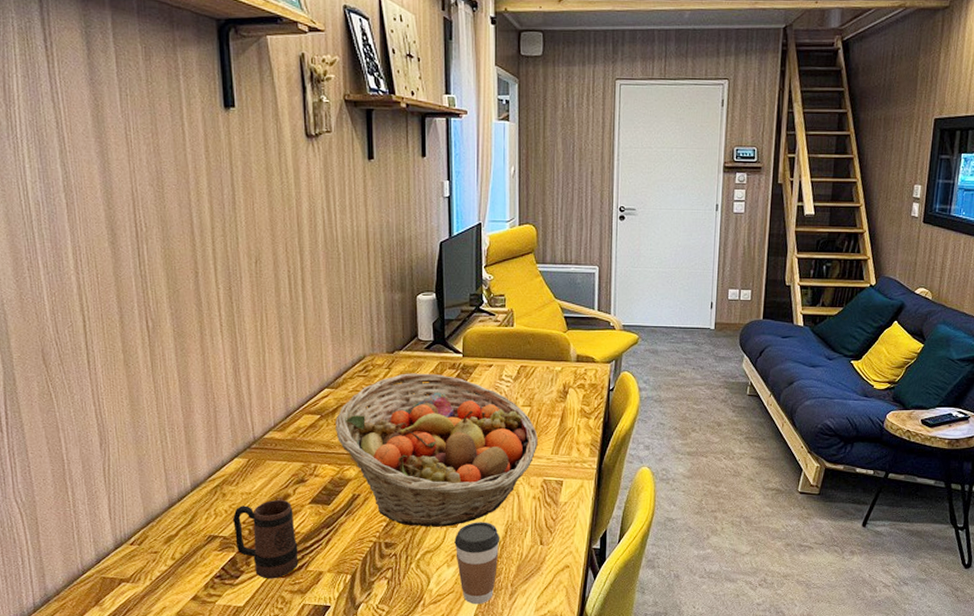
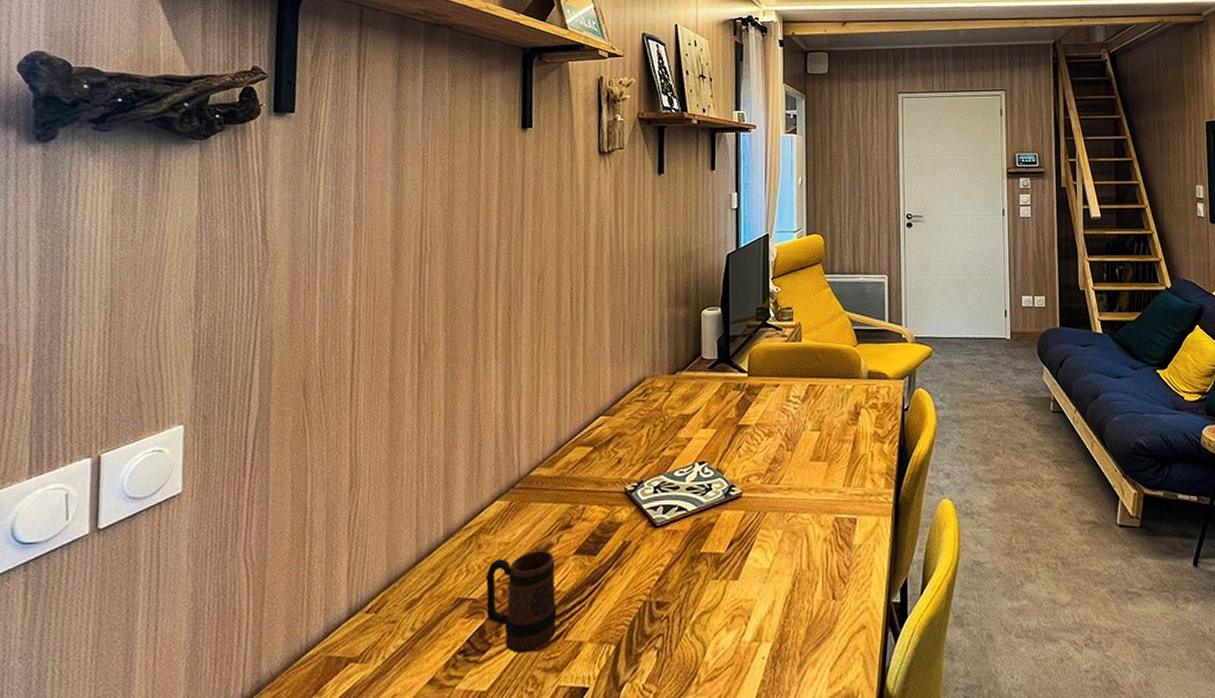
fruit basket: present [335,373,538,527] -> none [609,395,828,581]
coffee cup: present [454,522,500,605] -> none [735,572,787,681]

